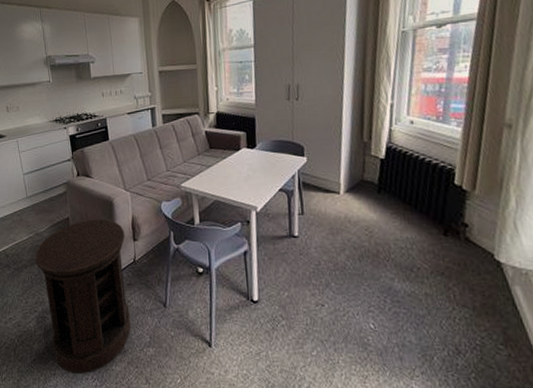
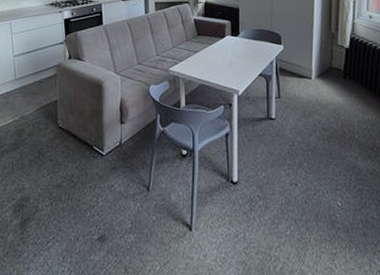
side table: present [35,218,131,374] -> none [18,101,113,266]

